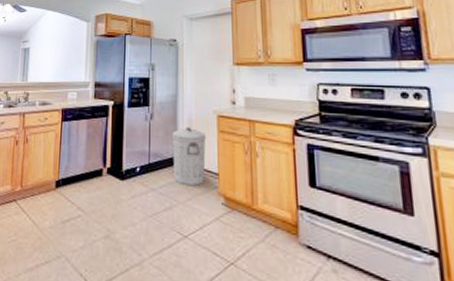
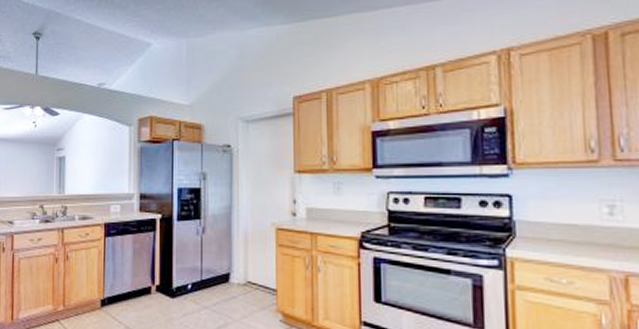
trash can: present [171,126,206,186] -> none [225,240,263,302]

